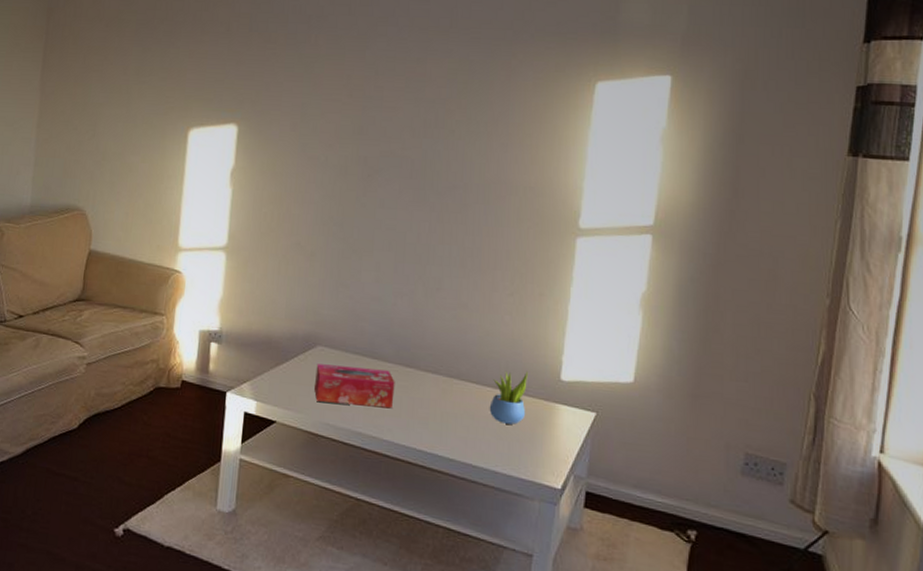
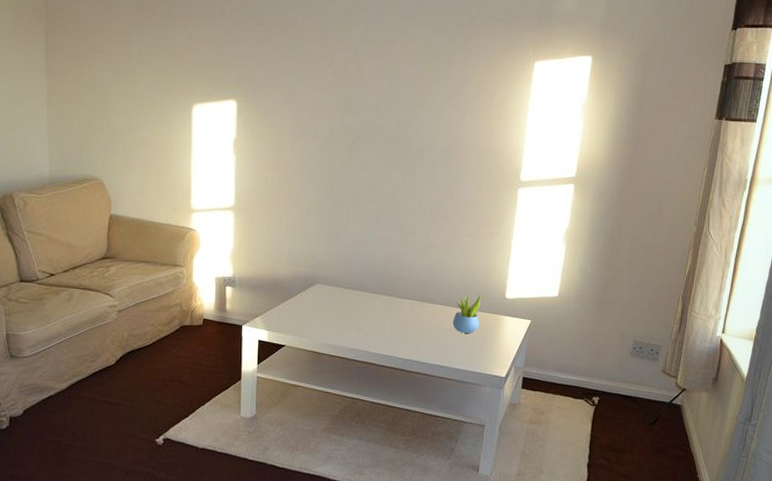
tissue box: present [314,364,395,409] -> none [315,298,380,329]

